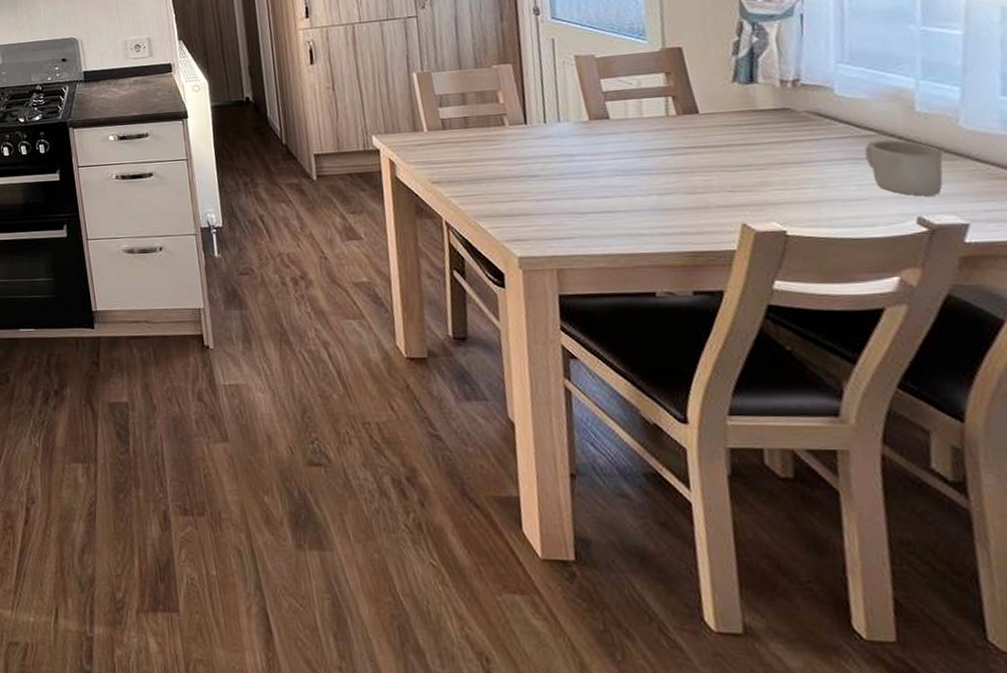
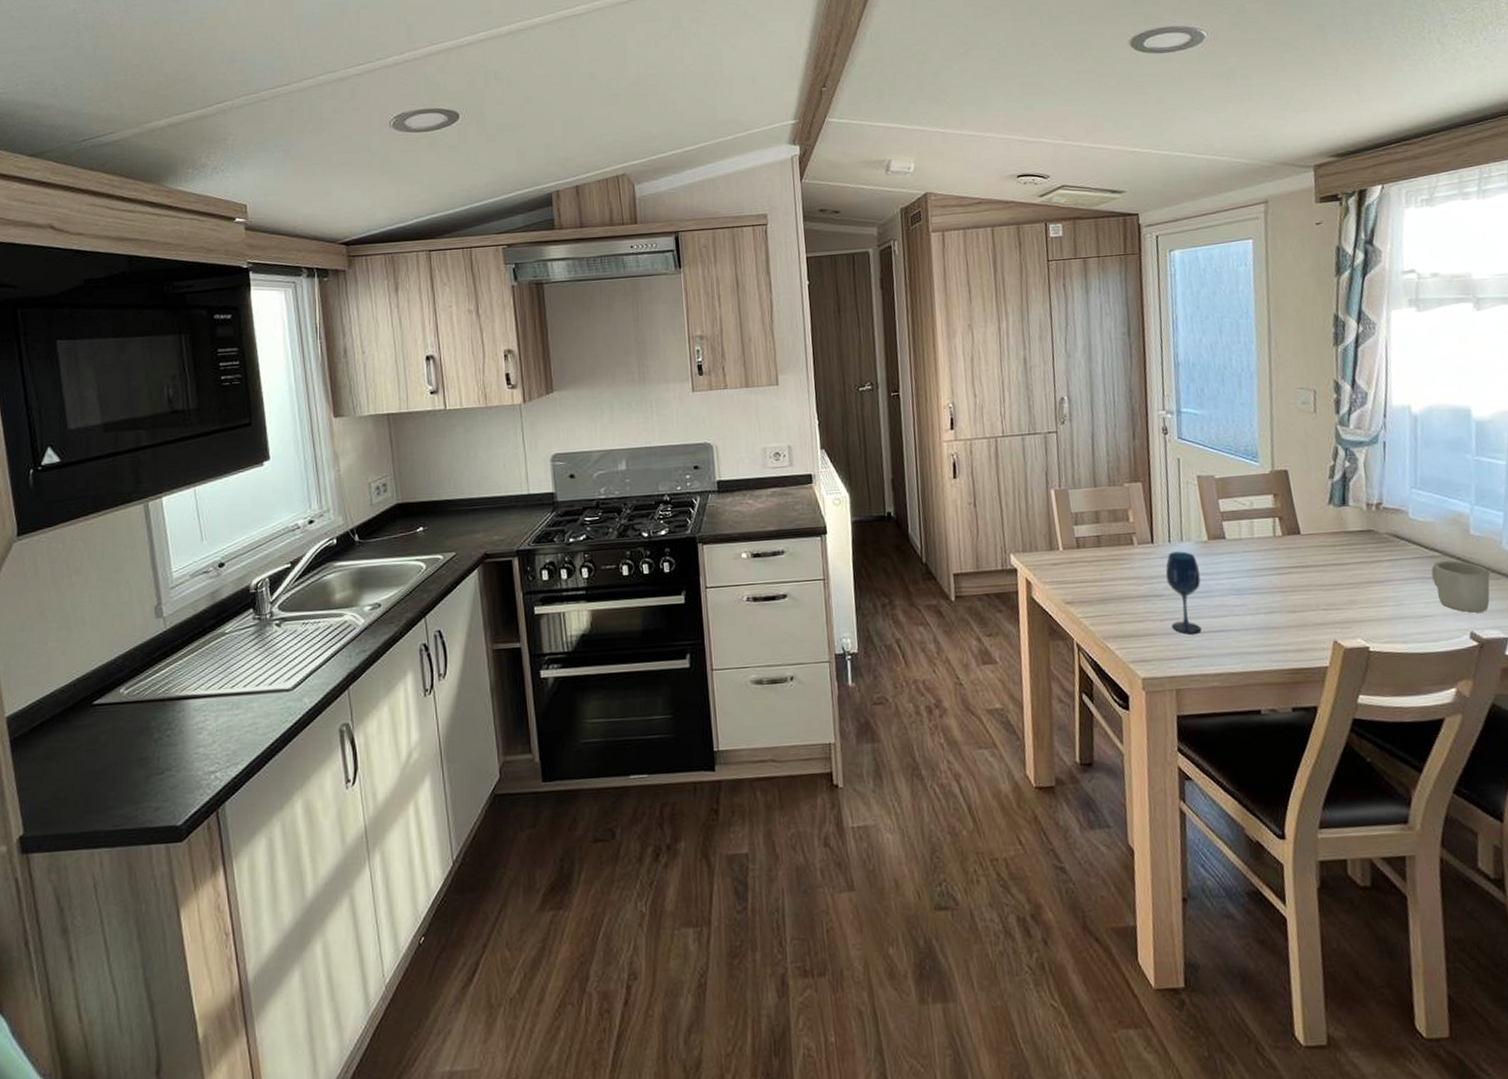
wineglass: none [541,132,585,215] -> present [1165,551,1202,634]

